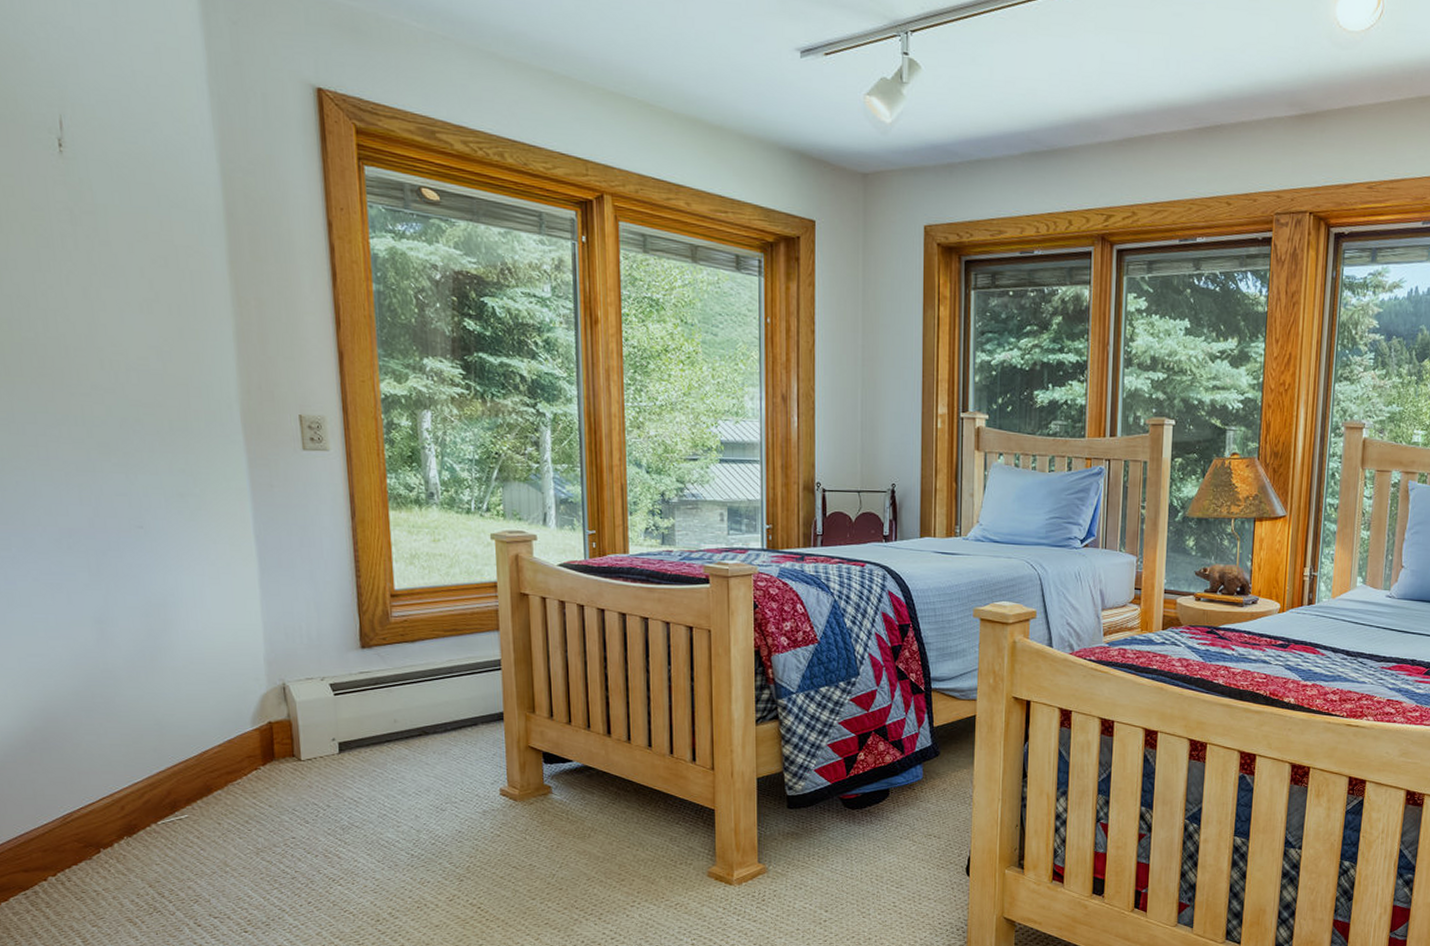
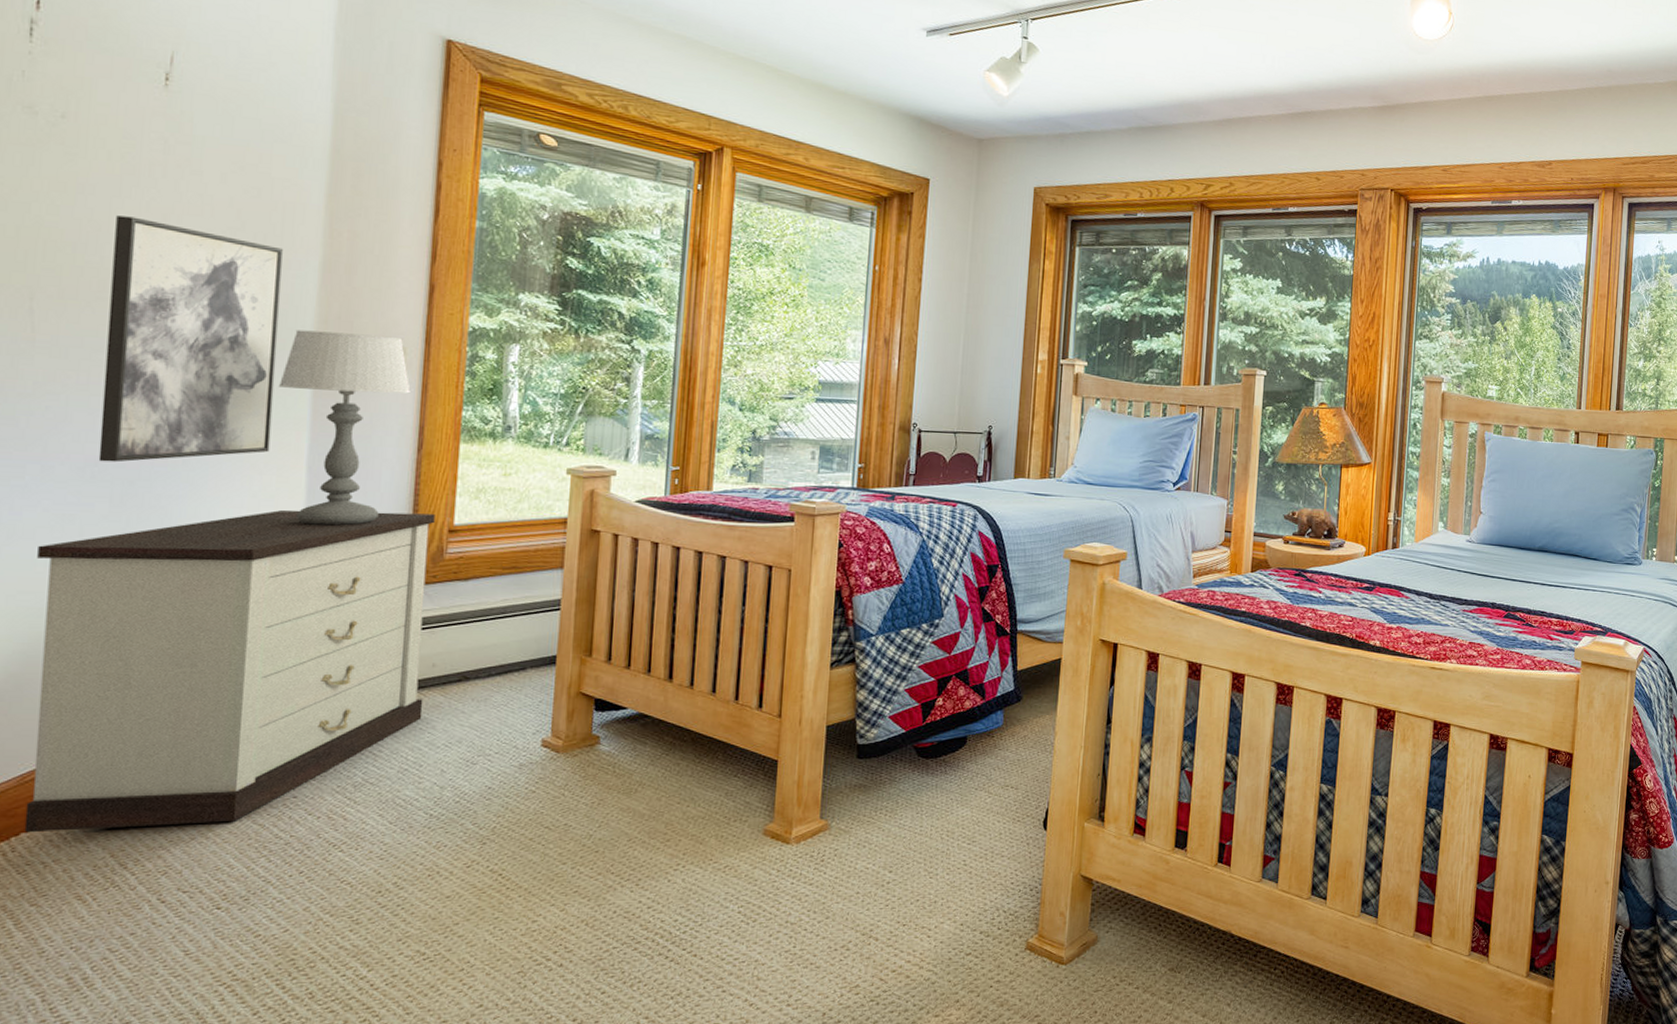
nightstand: none [36,577,392,866] -> present [24,509,435,833]
wall art: none [41,290,219,534] -> present [98,215,283,463]
table lamp: none [216,401,337,592] -> present [278,329,411,526]

